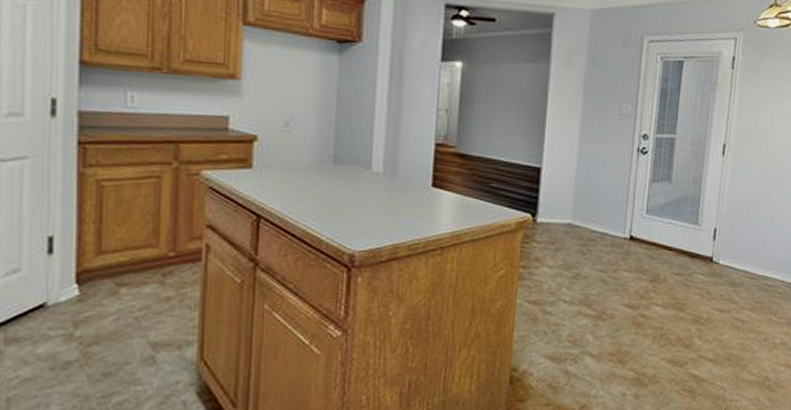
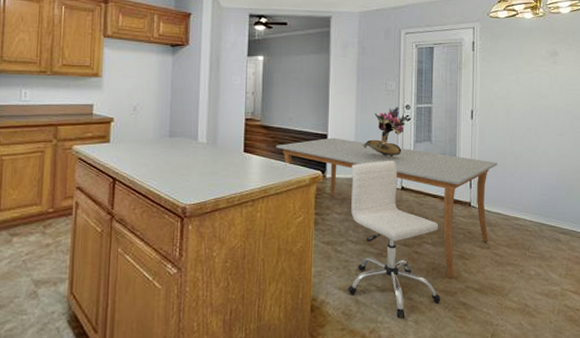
dining table: none [474,172,750,347] -> present [276,137,498,278]
chair: none [556,202,672,393] -> present [348,160,441,319]
bouquet: none [584,136,642,198] -> present [362,107,406,156]

